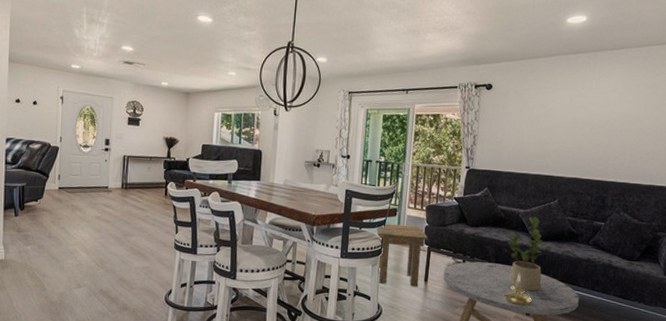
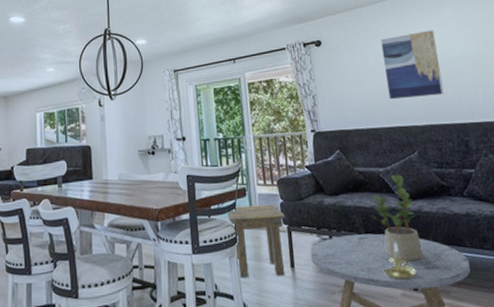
wall art: none [544,90,601,153] -> present [380,30,444,100]

